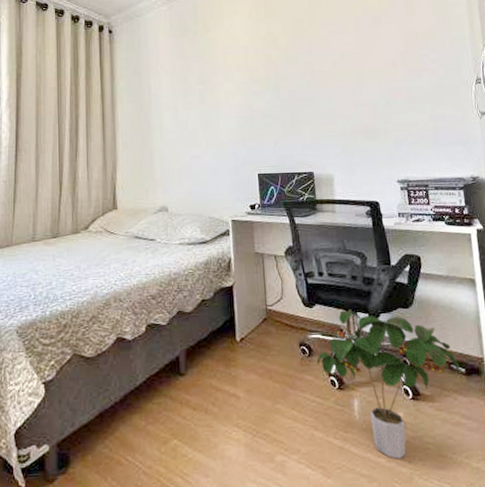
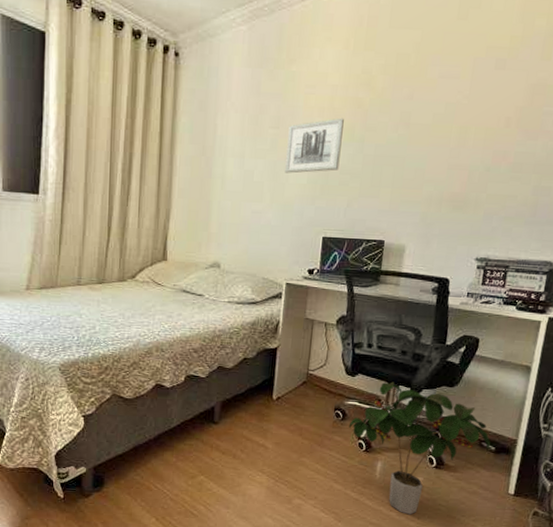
wall art: none [213,71,262,121] -> present [284,118,344,174]

